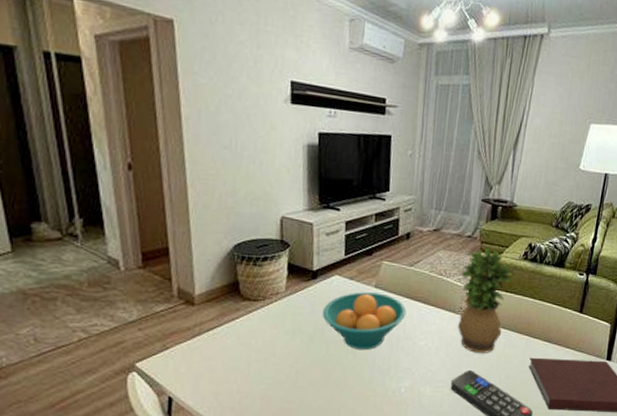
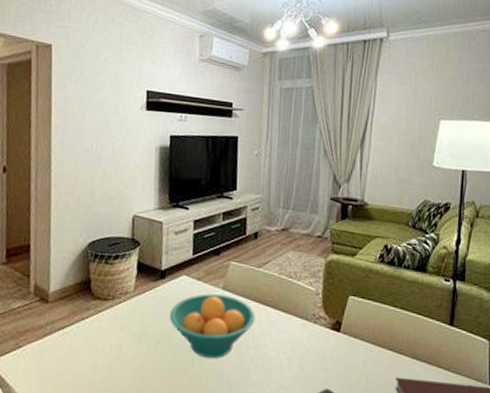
potted plant: present [457,248,513,353] -> none [310,250,369,369]

